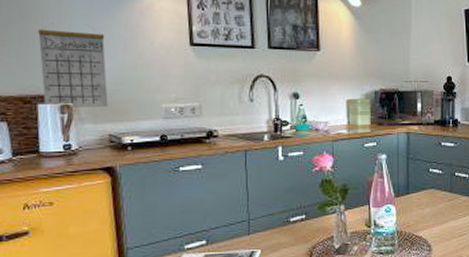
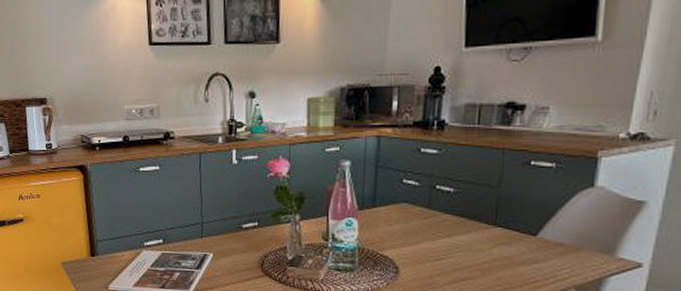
calendar: present [38,23,108,108] -> none [24,30,80,110]

